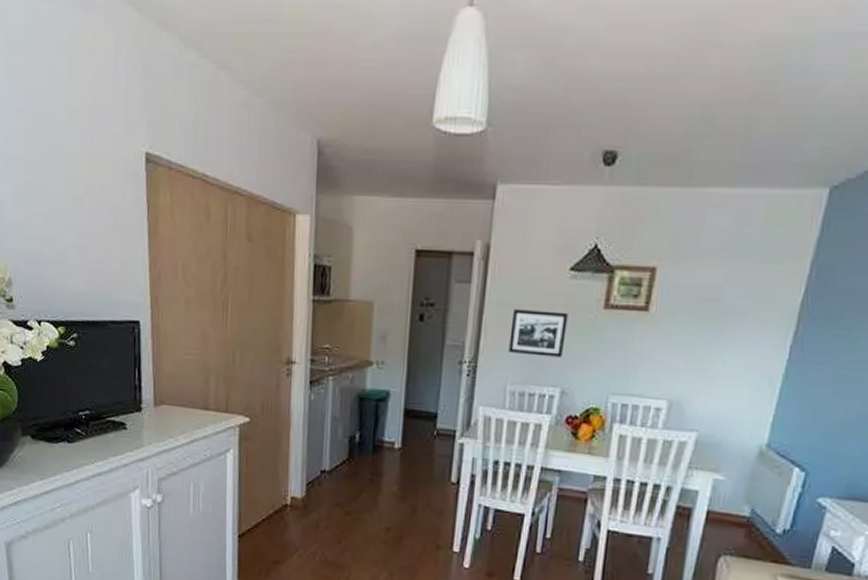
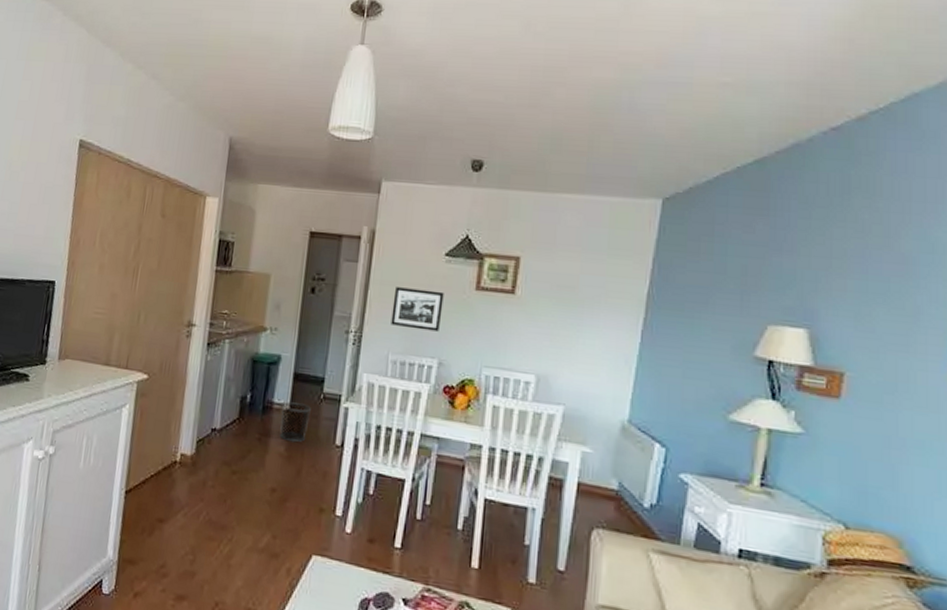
waste bin: none [392,440,424,482] -> present [279,402,311,443]

